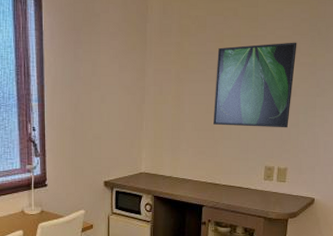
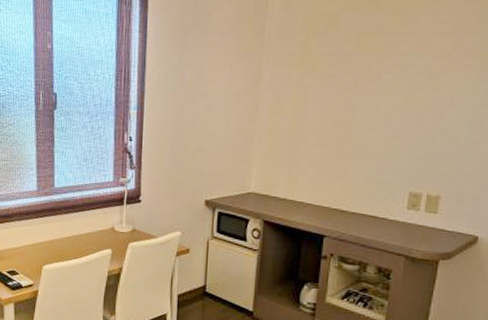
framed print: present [213,42,297,128] -> none [343,39,461,146]

